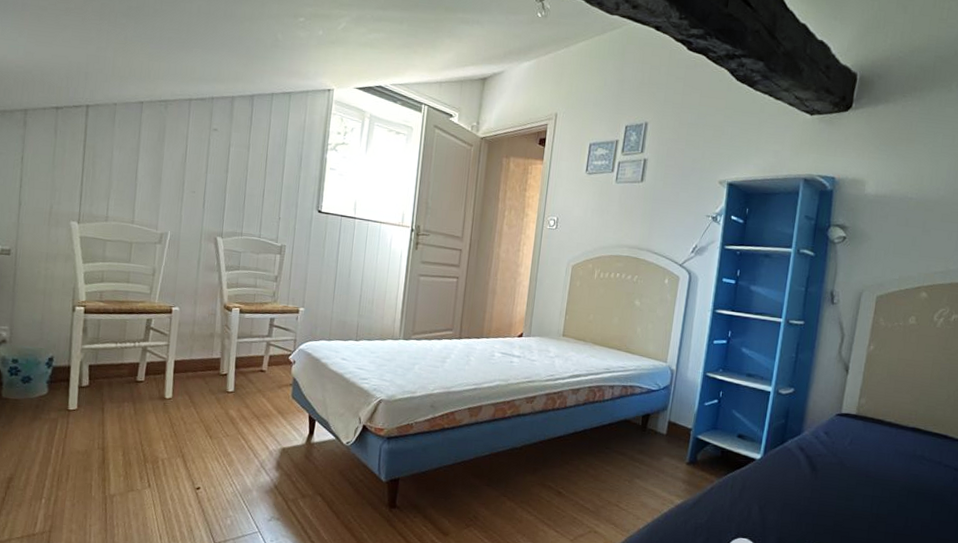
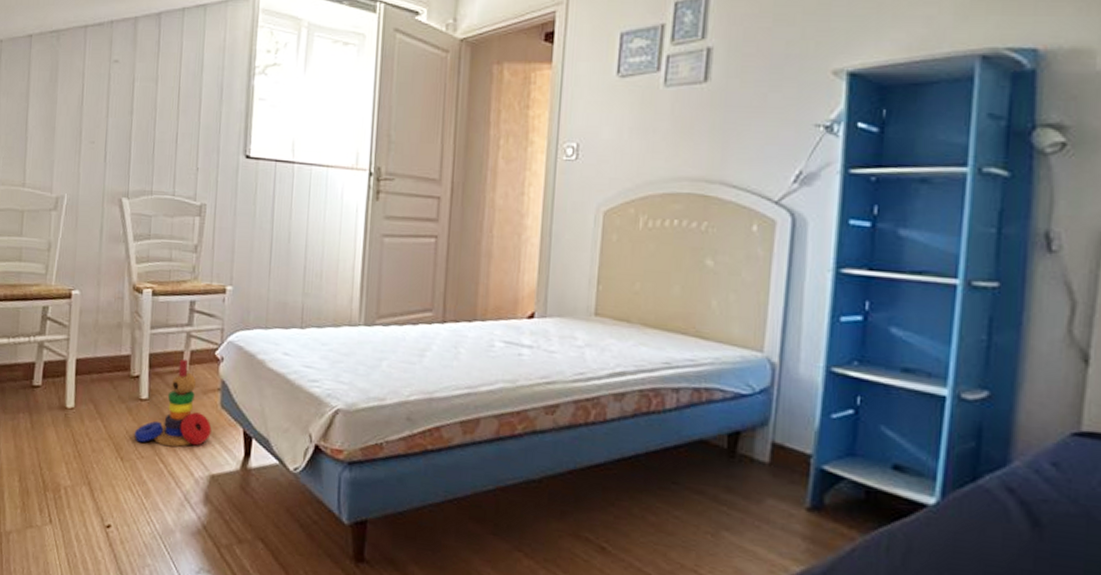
stacking toy: none [221,361,284,428] -> present [134,358,212,447]

